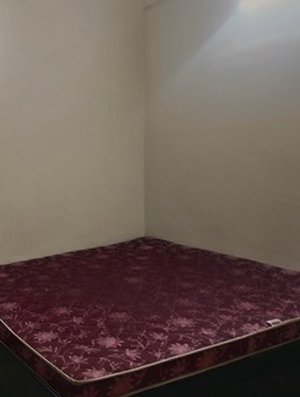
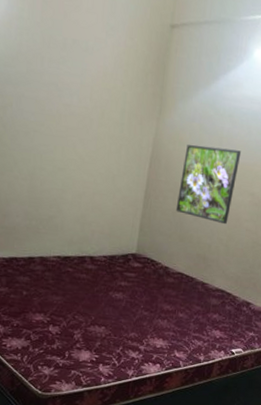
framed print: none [179,110,243,190] -> present [175,145,242,225]

